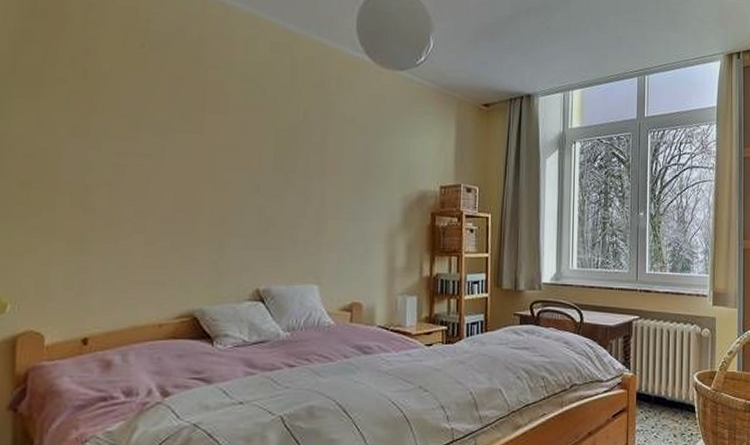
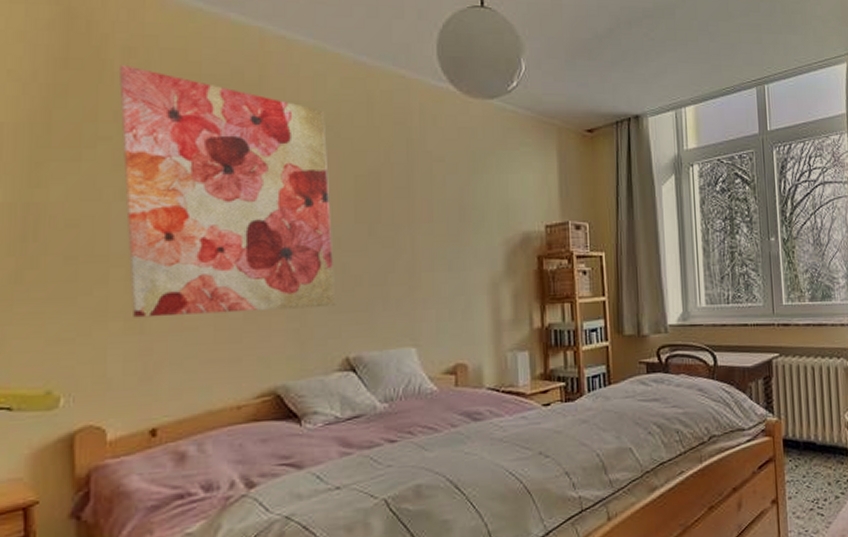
wall art: none [74,18,254,244] -> present [119,65,336,318]

